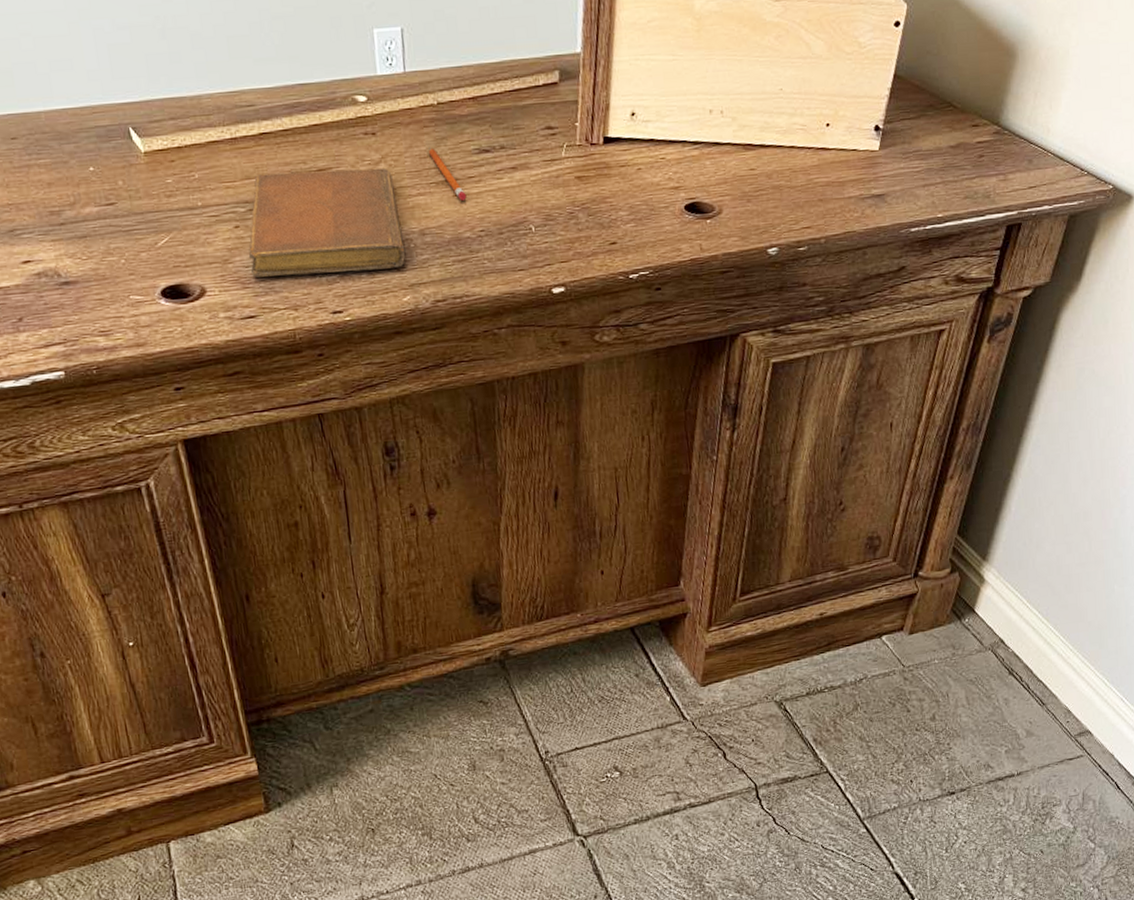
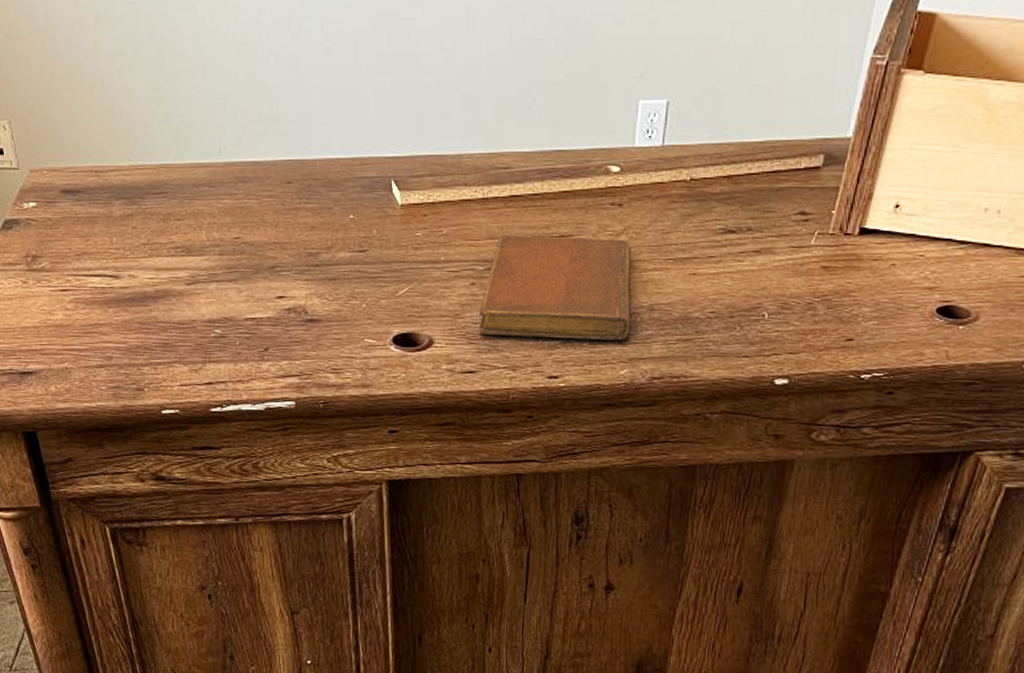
pencil: present [427,147,467,200] -> none [671,223,703,279]

